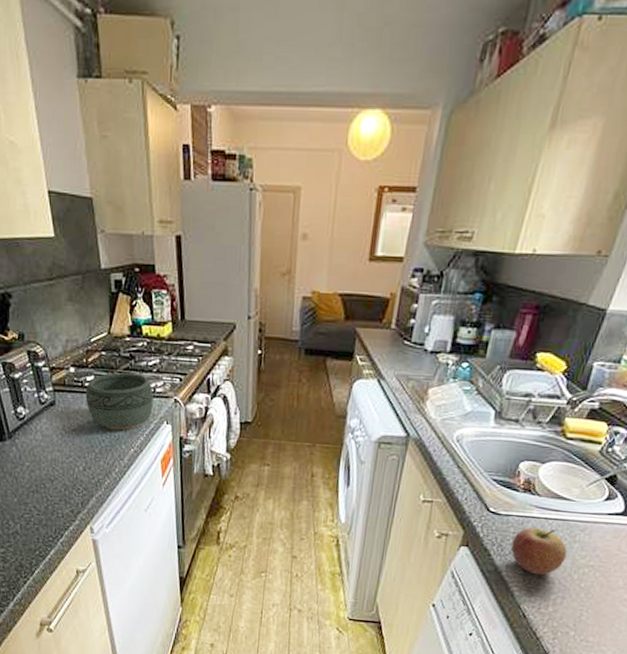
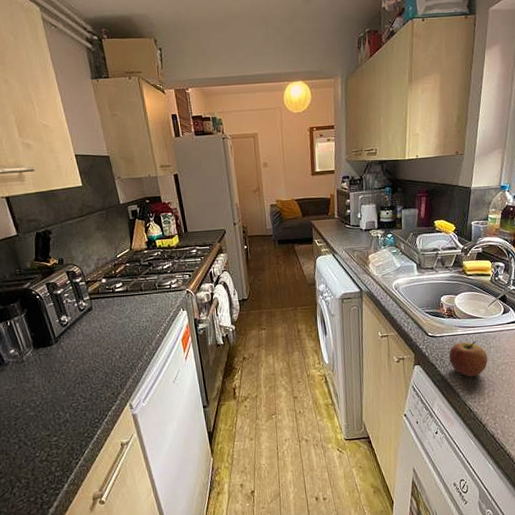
bowl: present [85,372,154,431] -> none [116,276,171,322]

